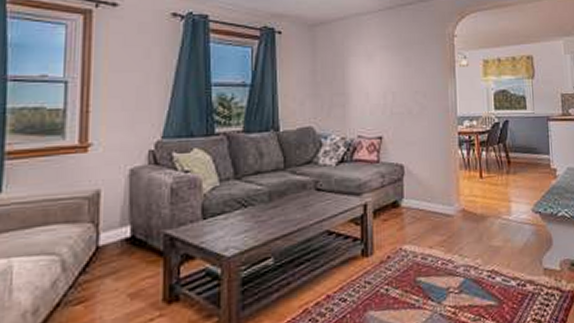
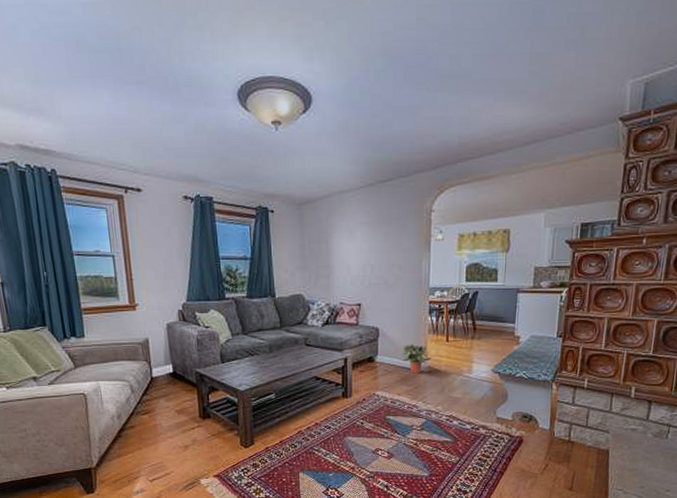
potted plant: none [431,182,466,220] -> present [401,343,432,374]

